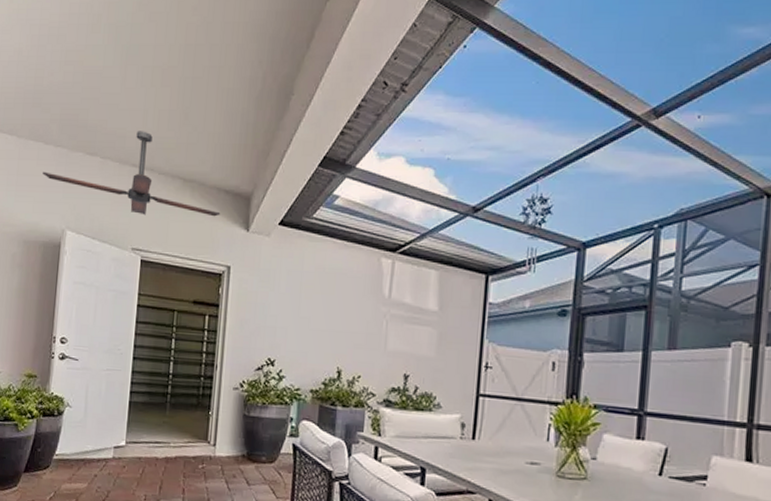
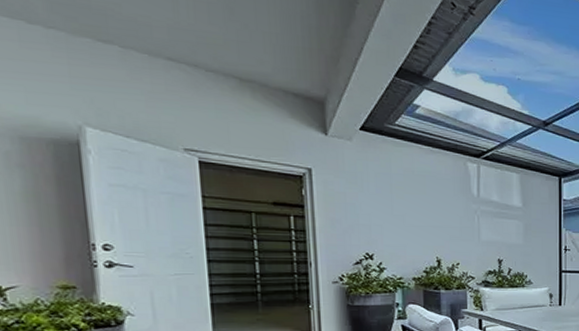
ceiling fan: present [43,131,221,217] -> none [32,21,292,120]

